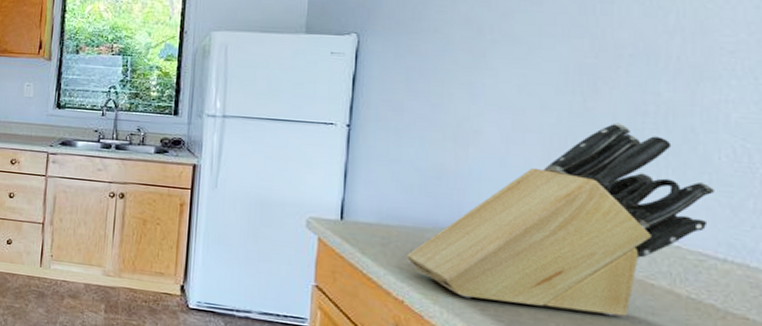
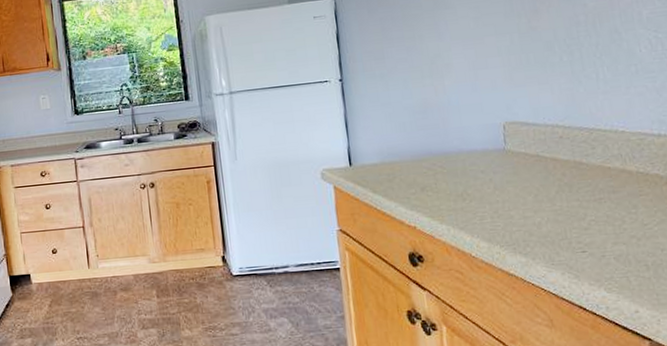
knife block: present [406,122,714,317] -> none [410,35,642,212]

